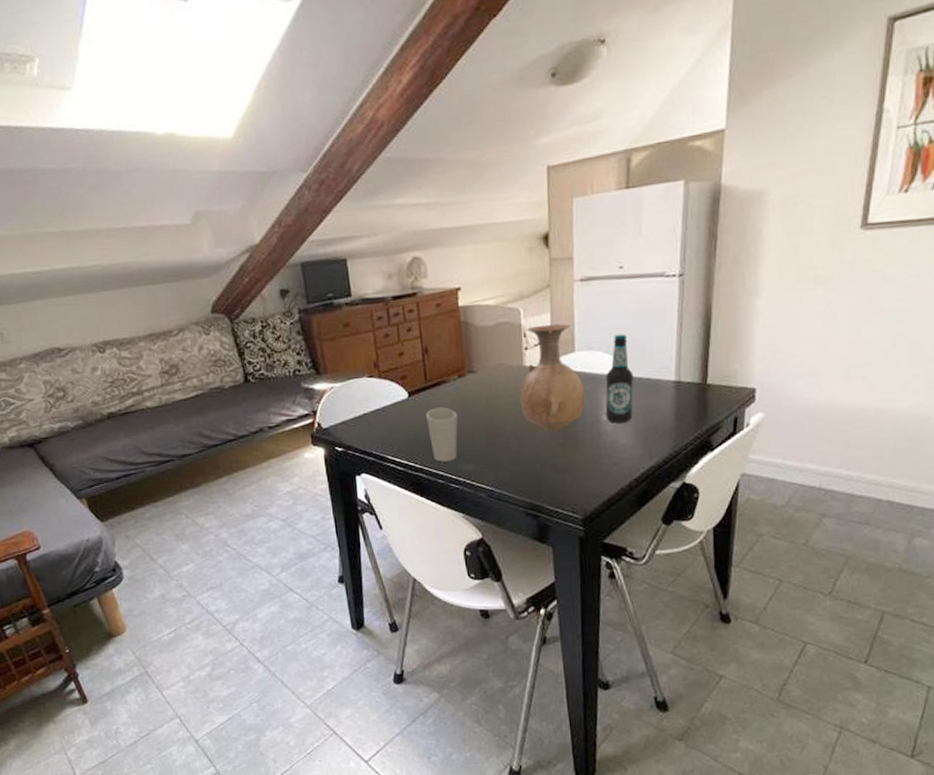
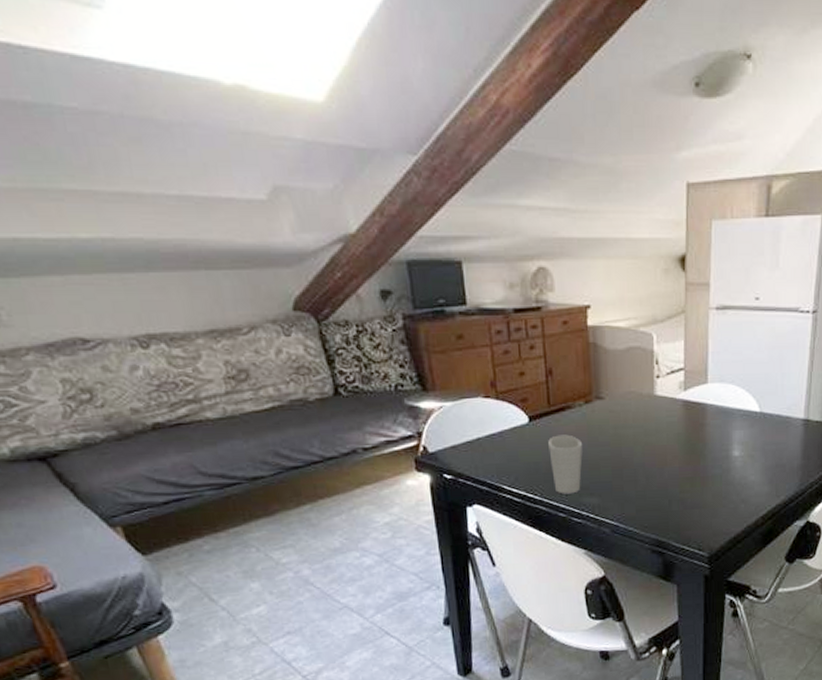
vase: present [519,323,585,432] -> none [649,352,716,466]
bottle: present [605,334,634,423] -> none [735,368,765,459]

